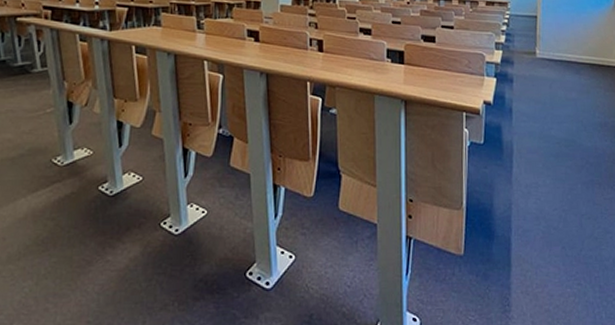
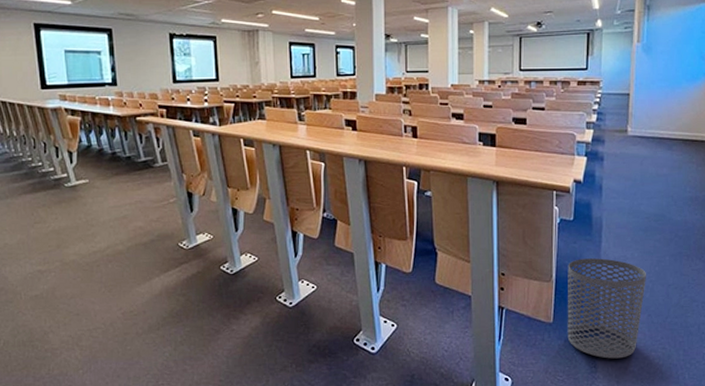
waste bin: none [478,185,559,296] -> present [567,258,646,359]

